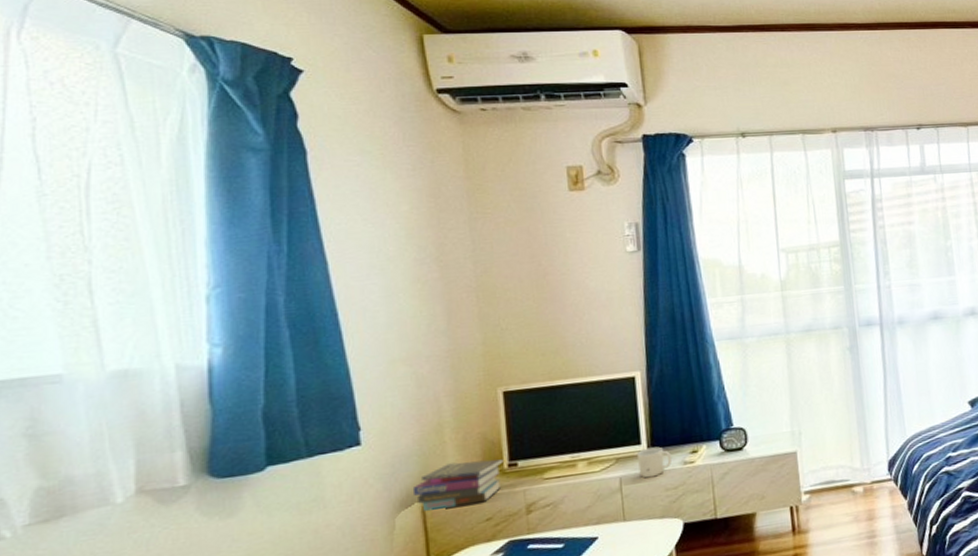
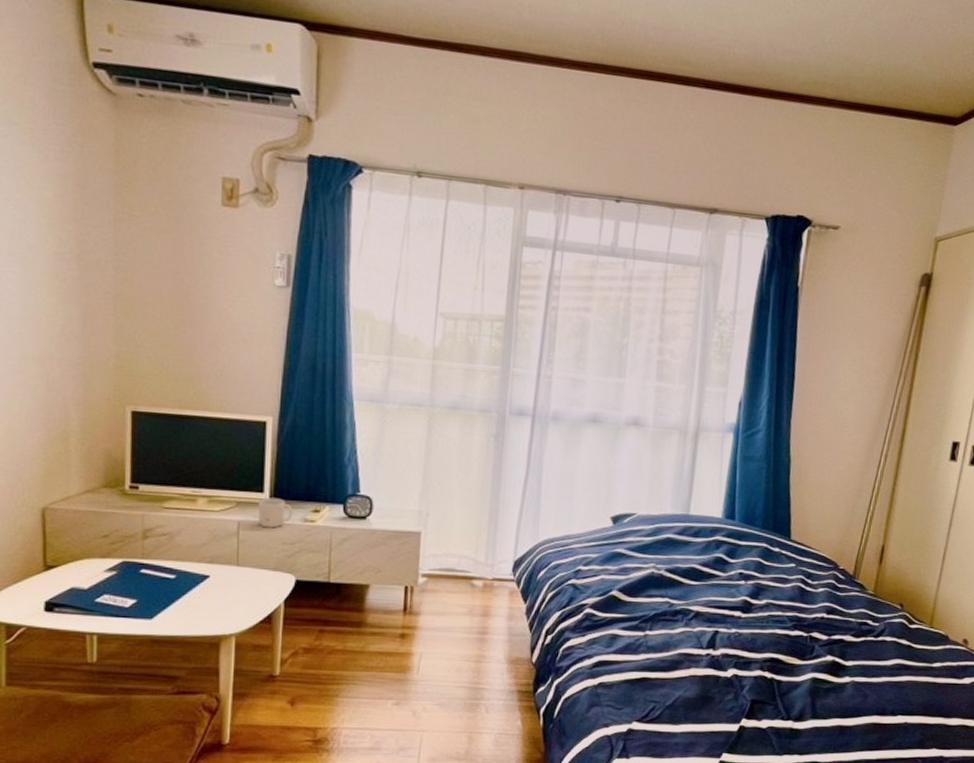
books: present [412,459,504,511] -> none [34,473,125,519]

